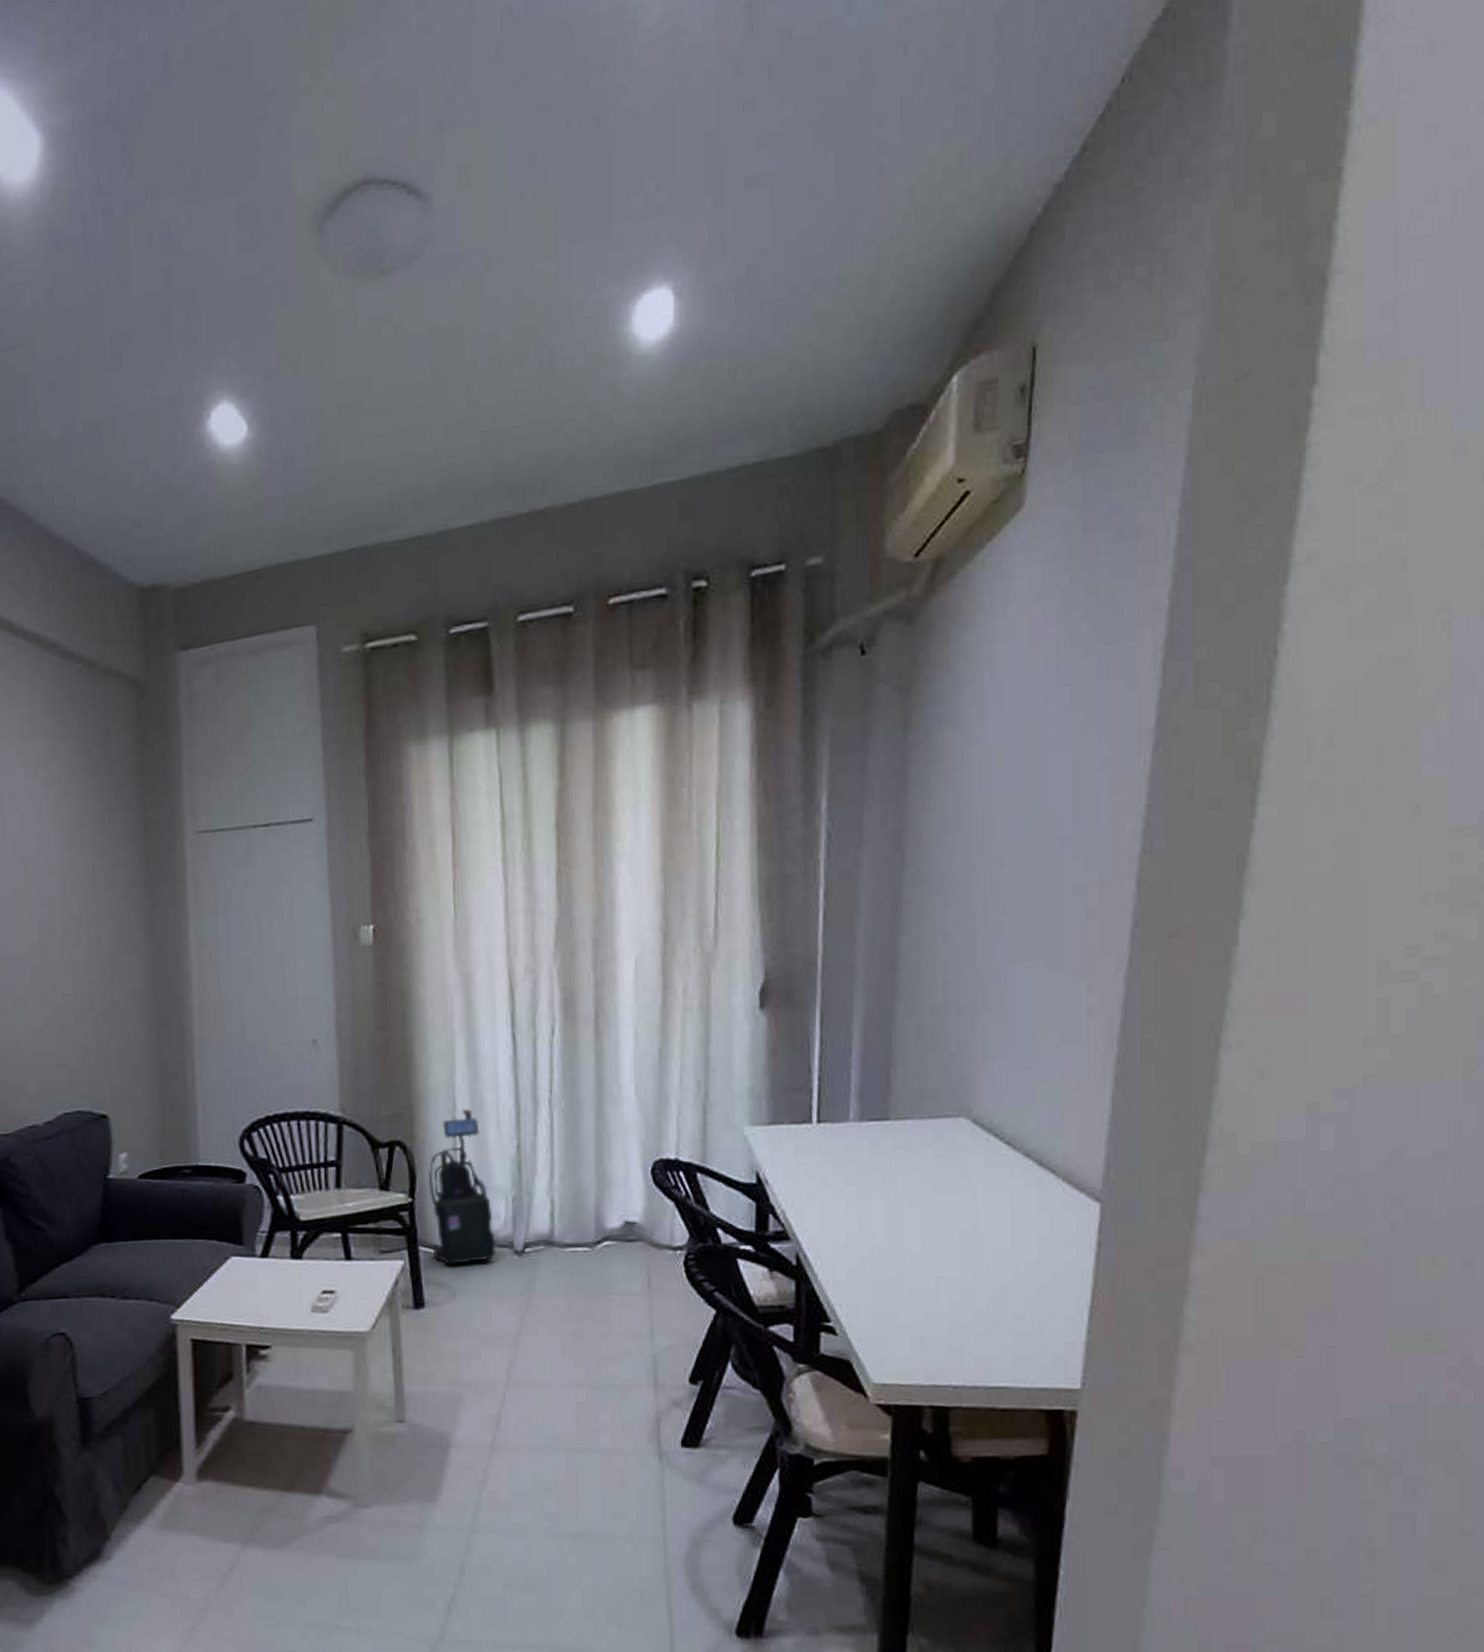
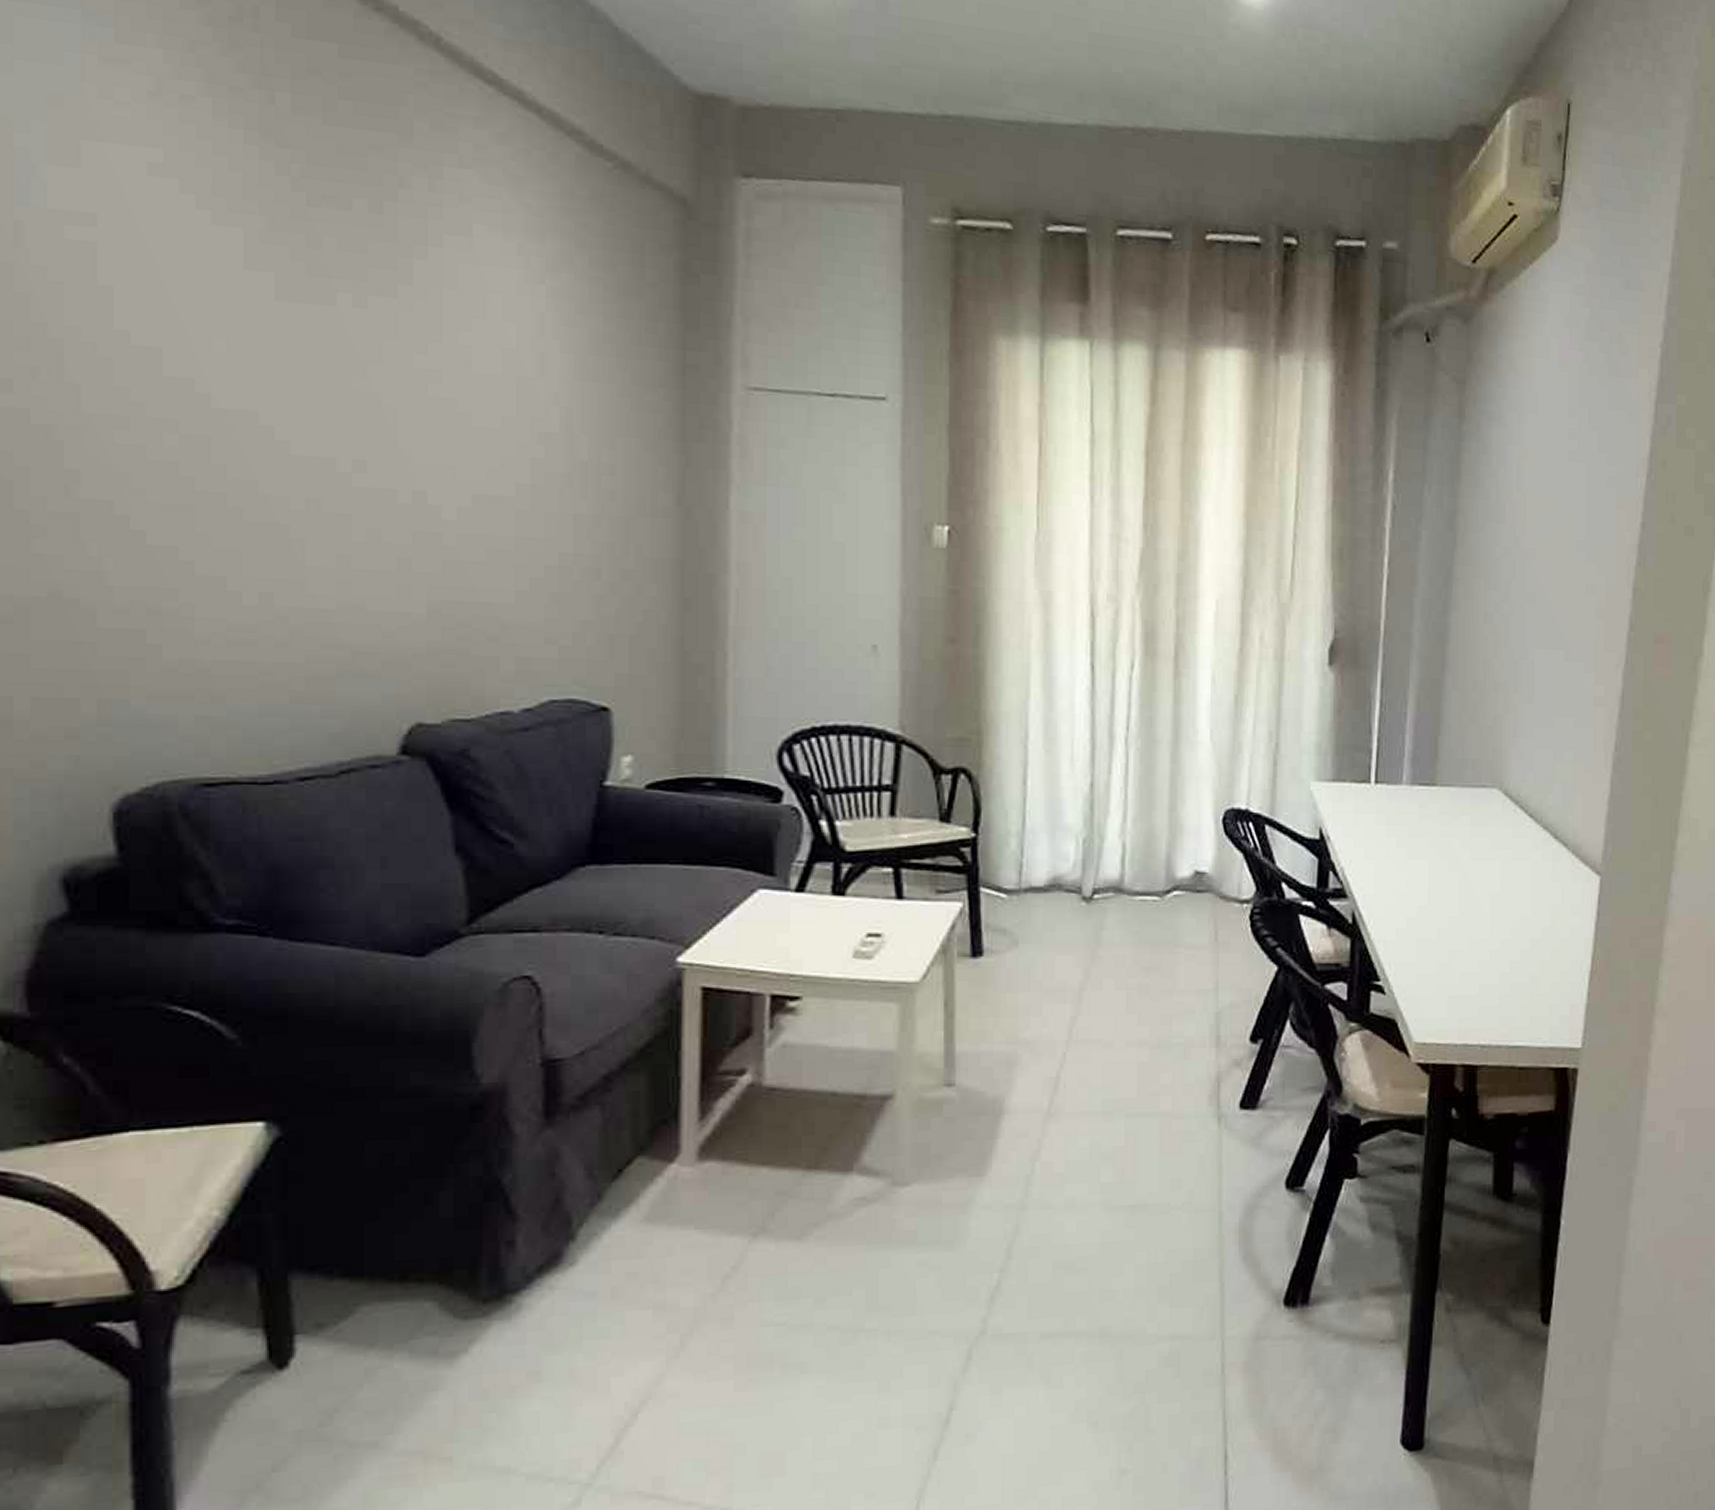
vacuum cleaner: present [428,1109,496,1266] -> none [994,740,1063,910]

